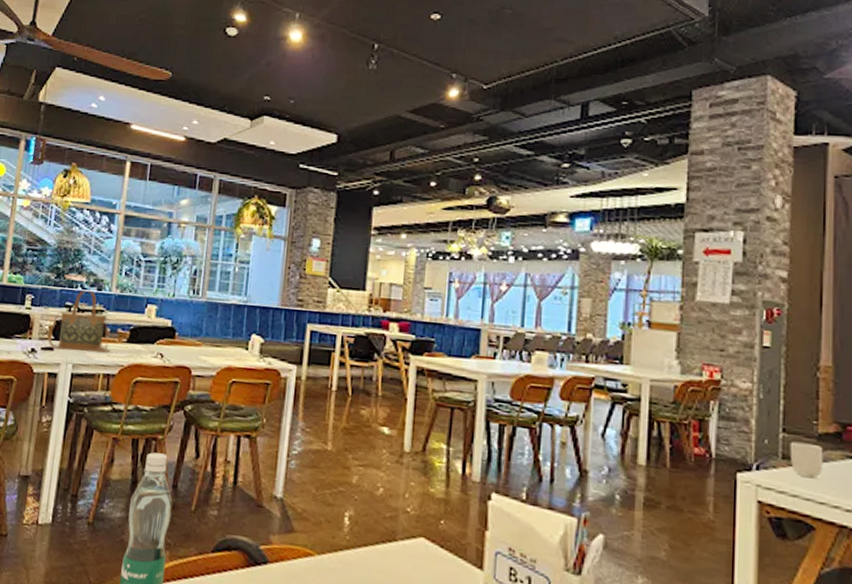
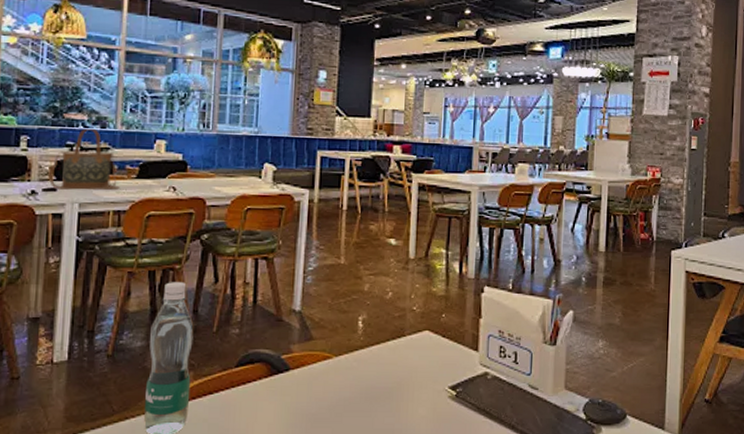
cup: present [789,441,824,479] -> none [708,222,732,250]

